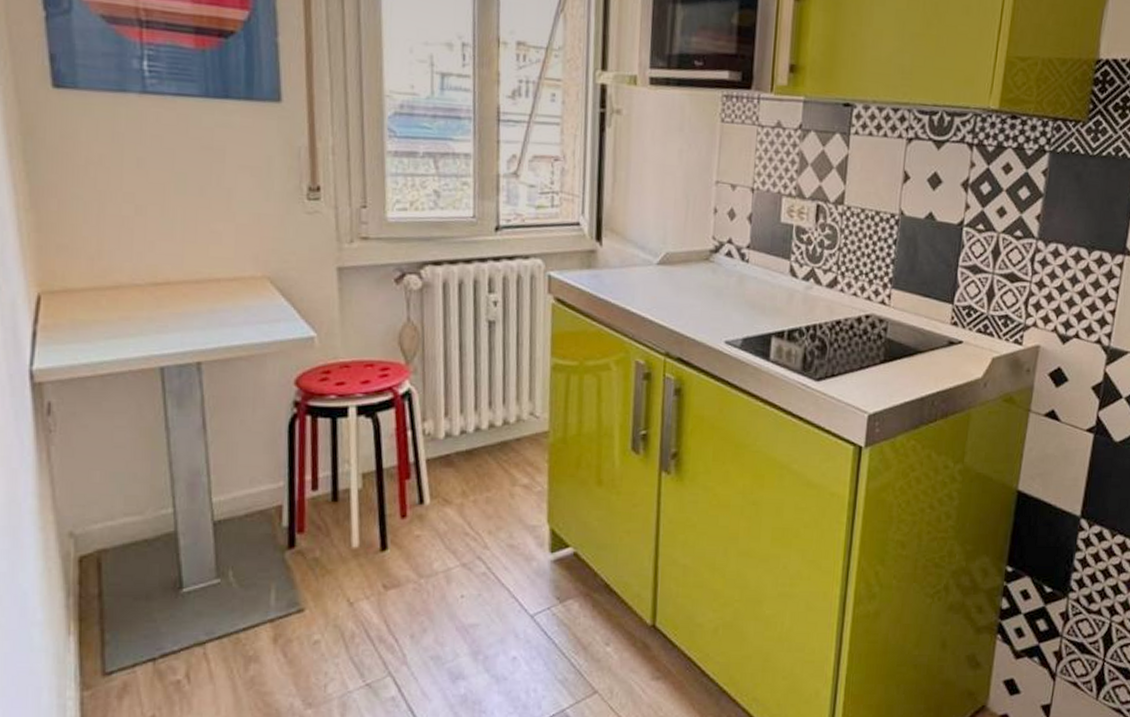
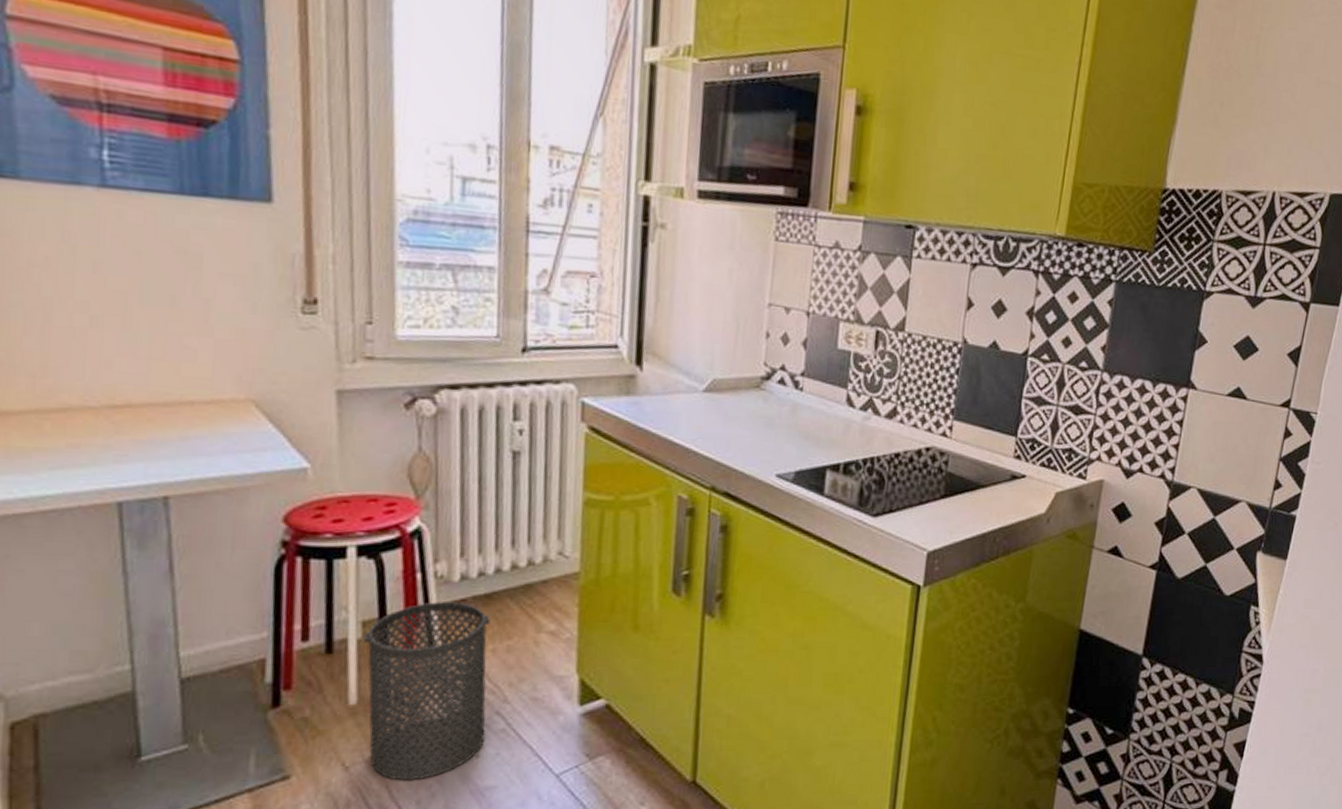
trash can: none [363,456,472,617] -> present [363,602,491,781]

